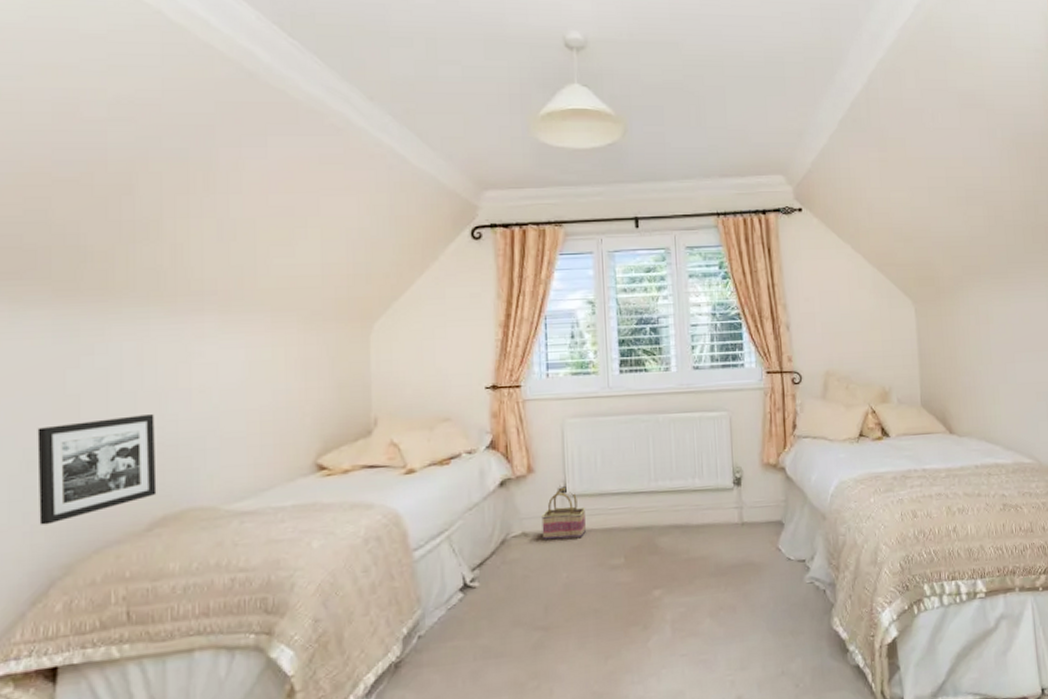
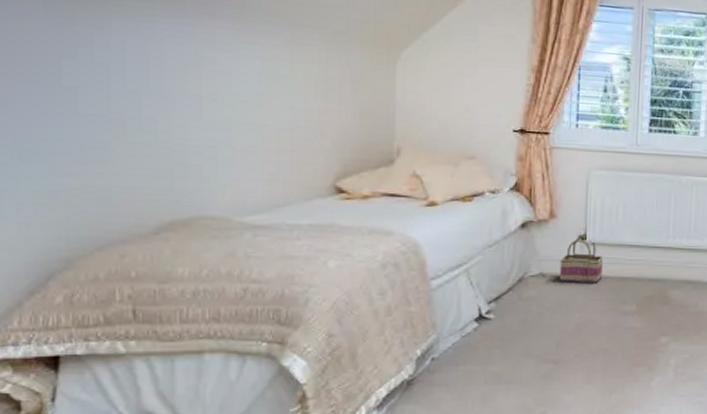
picture frame: present [37,414,157,525] -> none [29,116,164,217]

